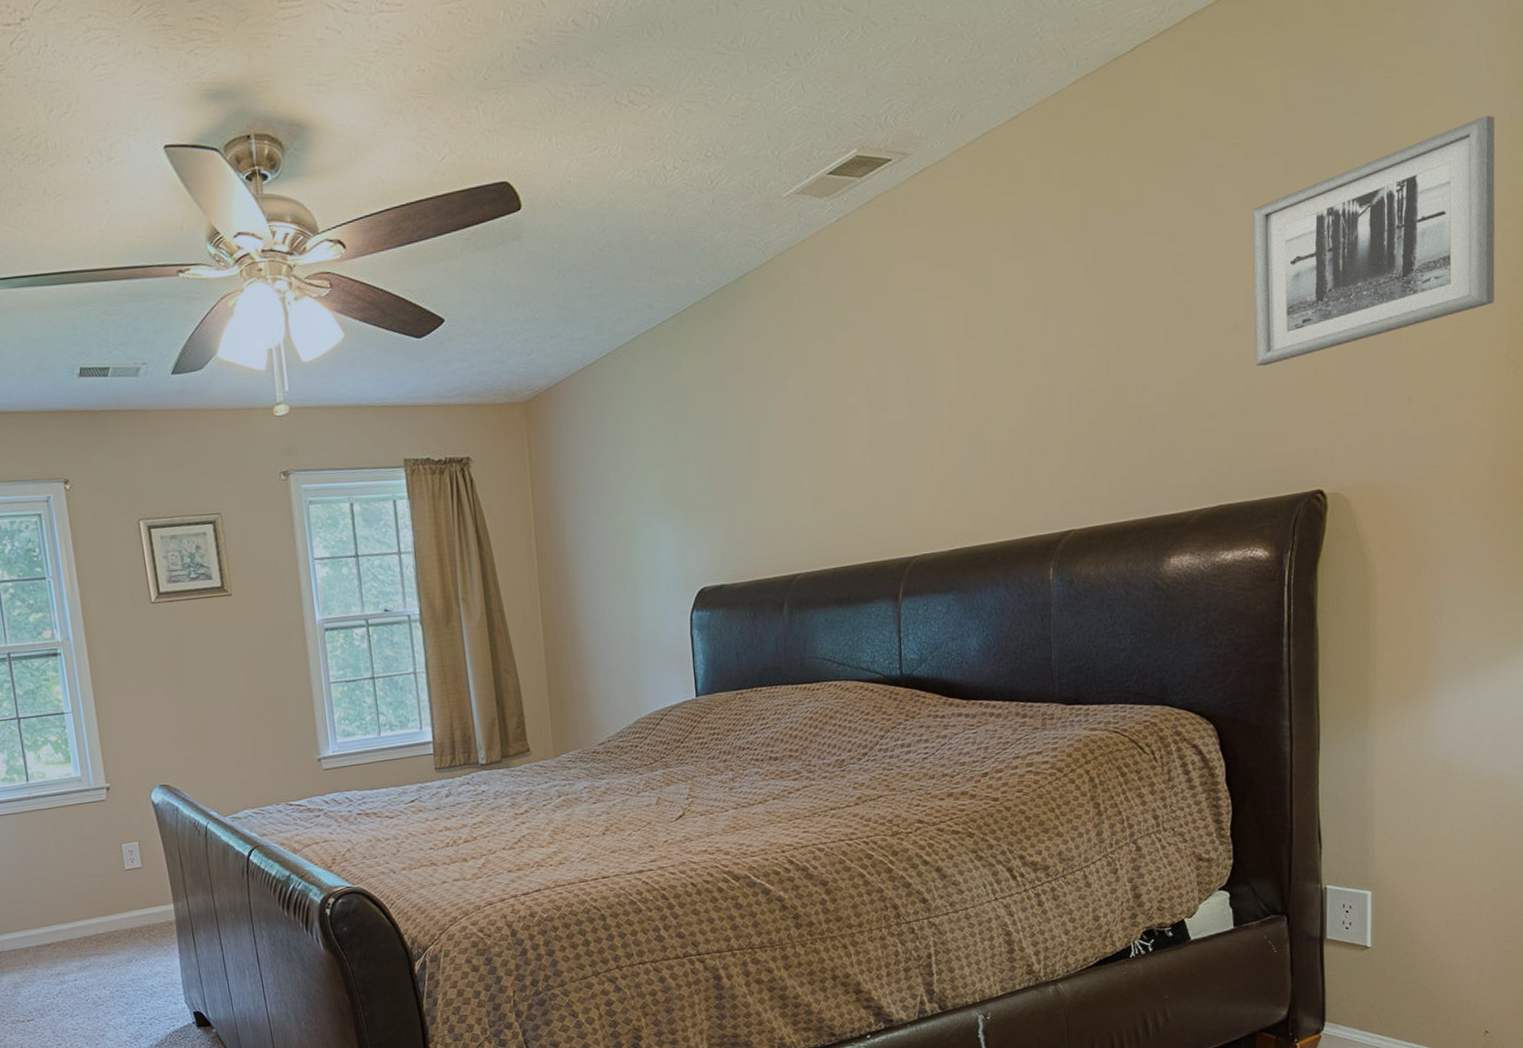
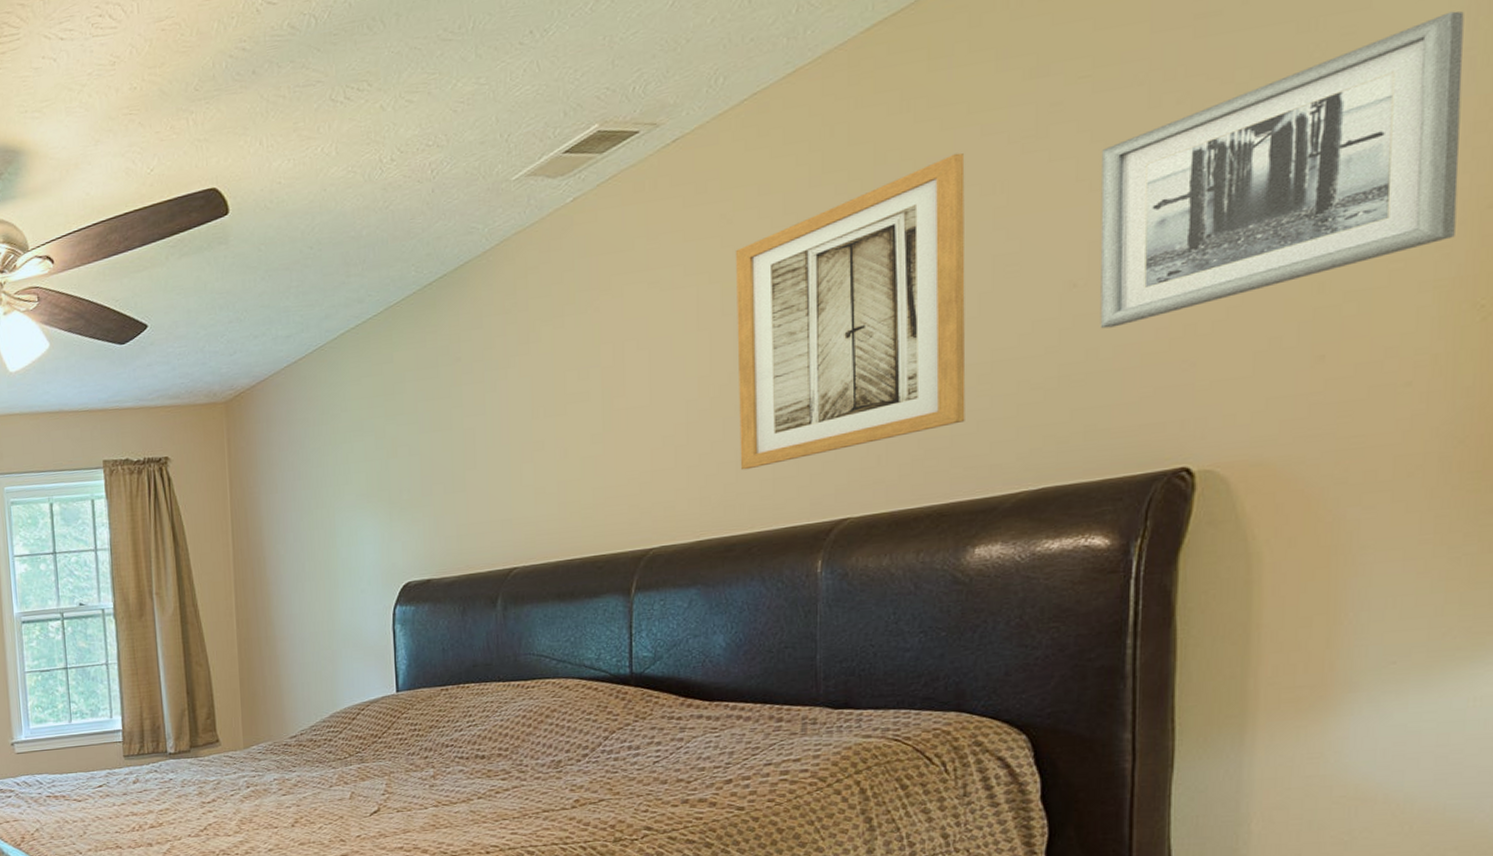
wall art: none [975,202,1159,484] -> present [736,152,966,471]

